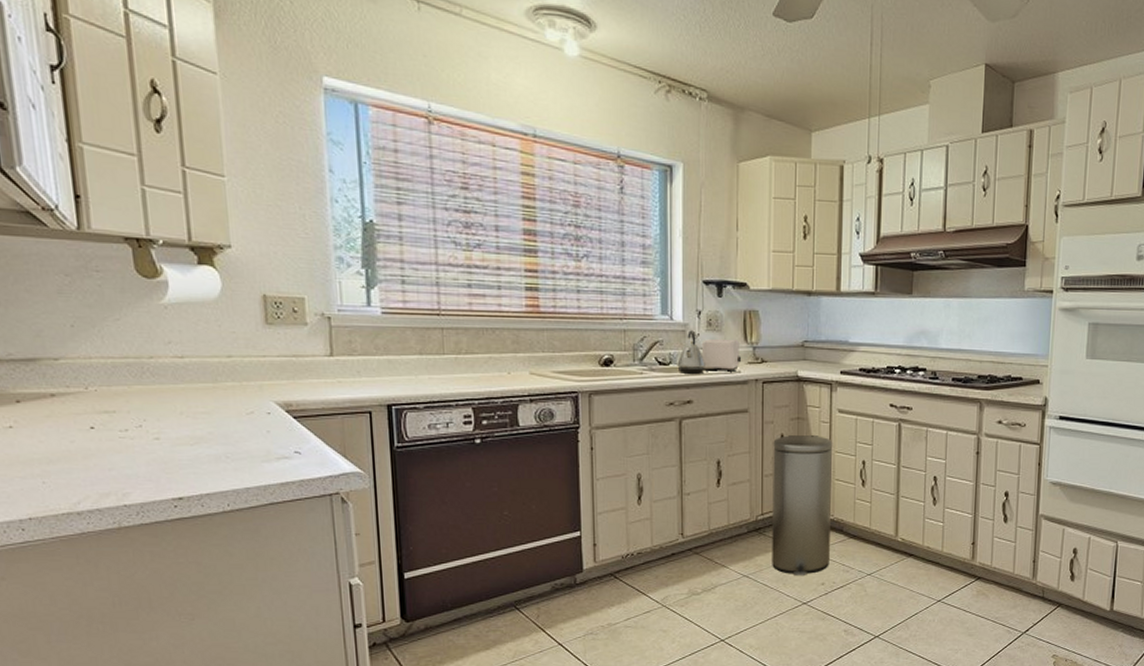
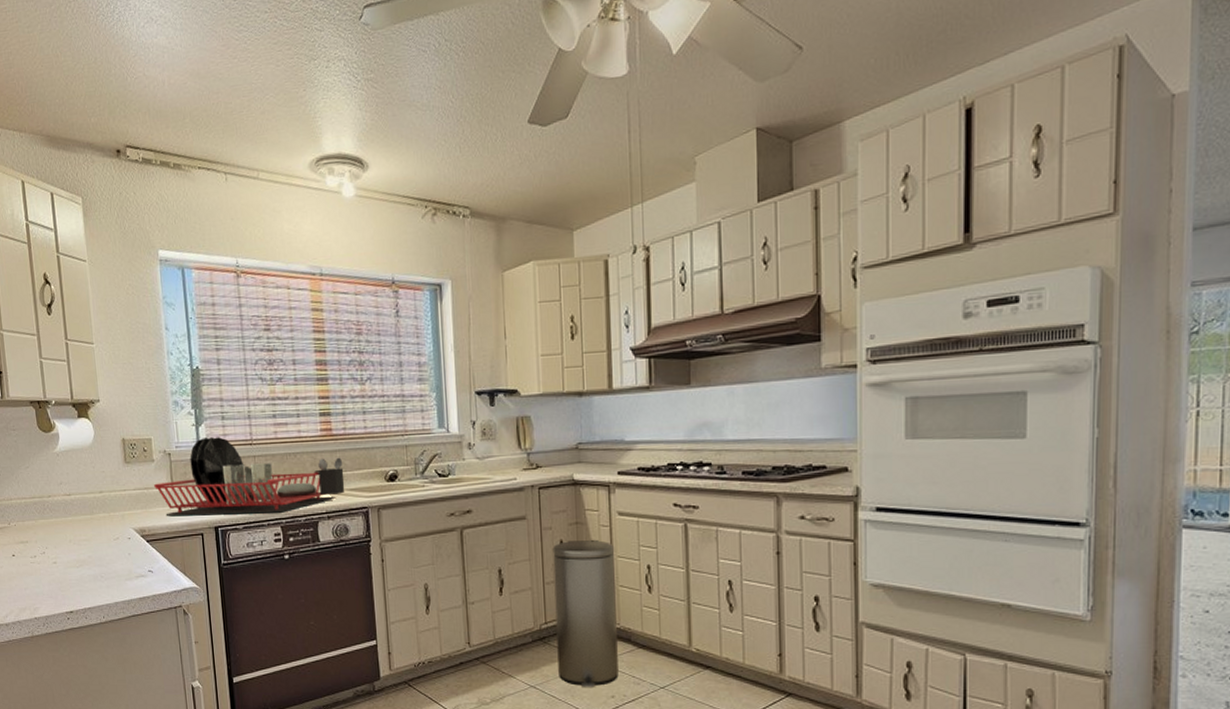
dish rack: none [306,303,552,393] -> present [154,437,345,517]
kettle: present [677,330,705,374] -> none [455,441,482,484]
toaster: present [702,338,742,373] -> none [478,446,517,481]

